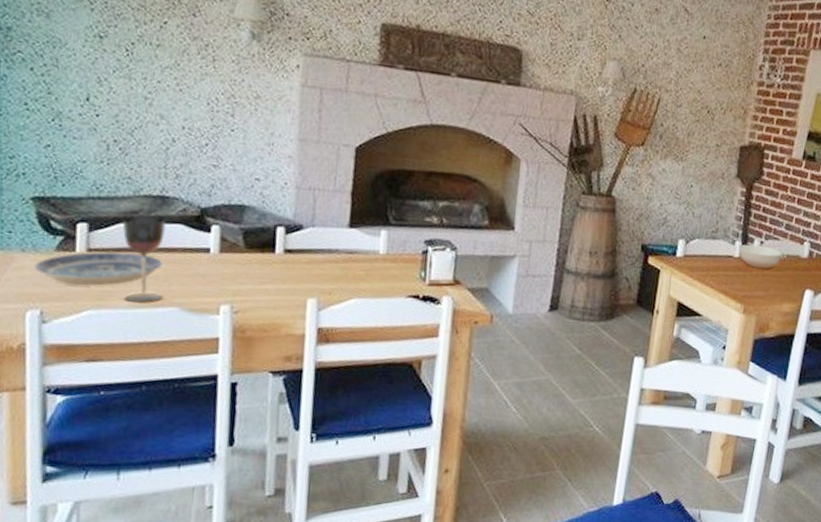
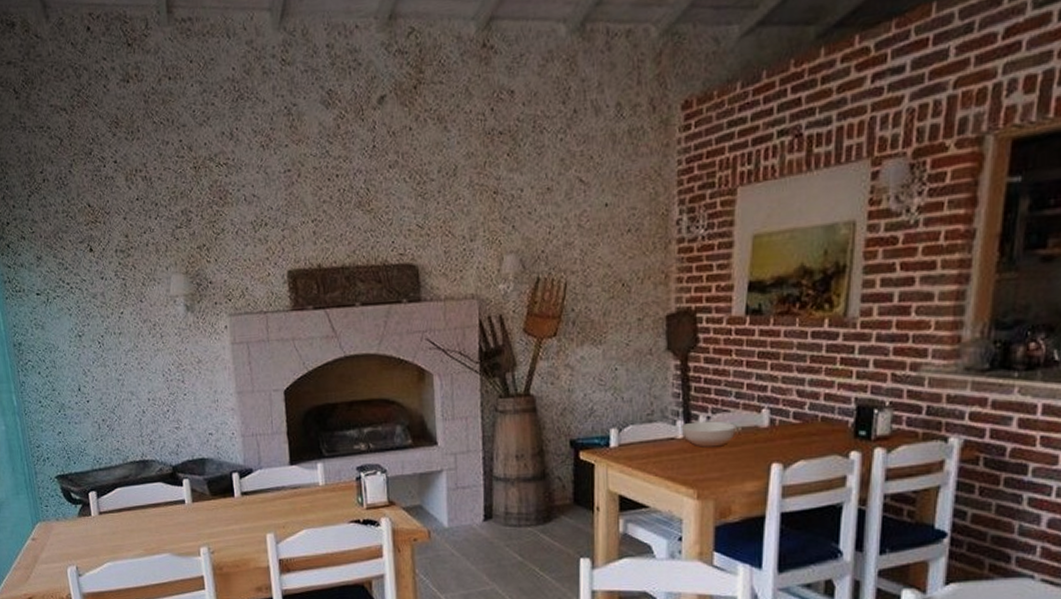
plate: present [34,252,162,286] -> none [66,511,153,542]
wineglass: present [122,216,167,303] -> none [119,479,157,552]

